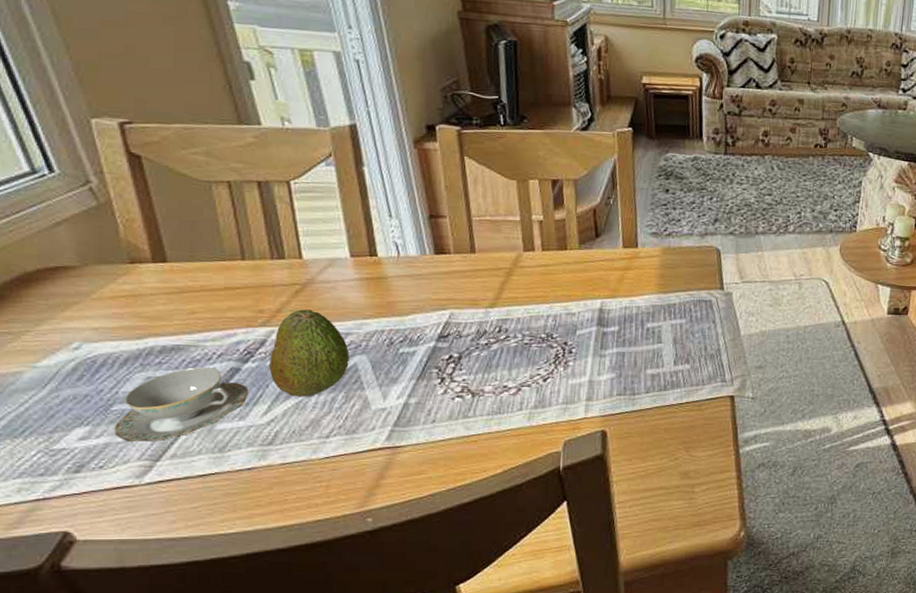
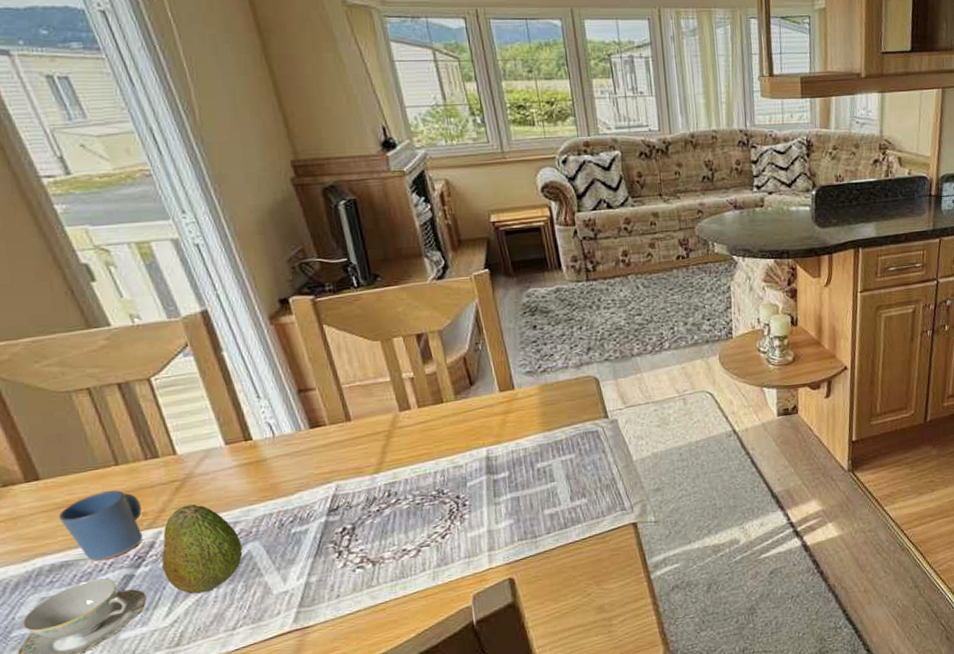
mug: none [178,283,259,351] -> present [58,490,142,562]

